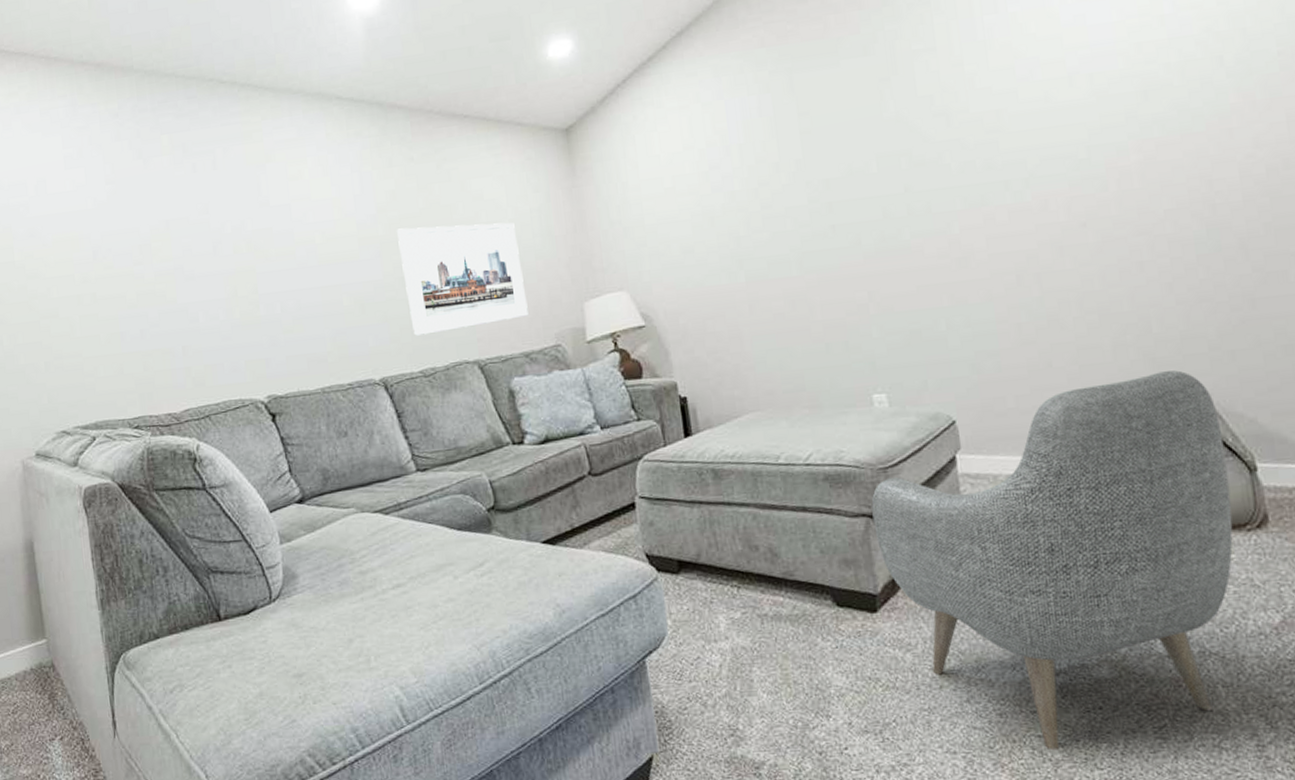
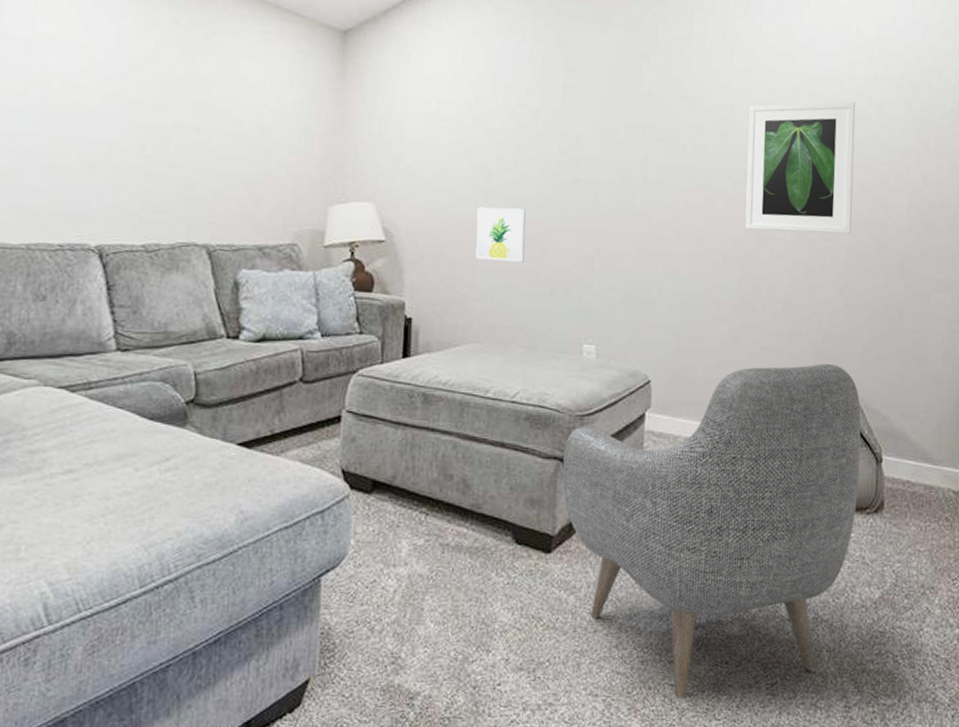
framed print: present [397,222,529,336] -> none [143,92,274,210]
wall art: none [733,267,792,327] -> present [475,207,526,262]
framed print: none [1017,72,1170,241] -> present [745,101,856,235]

